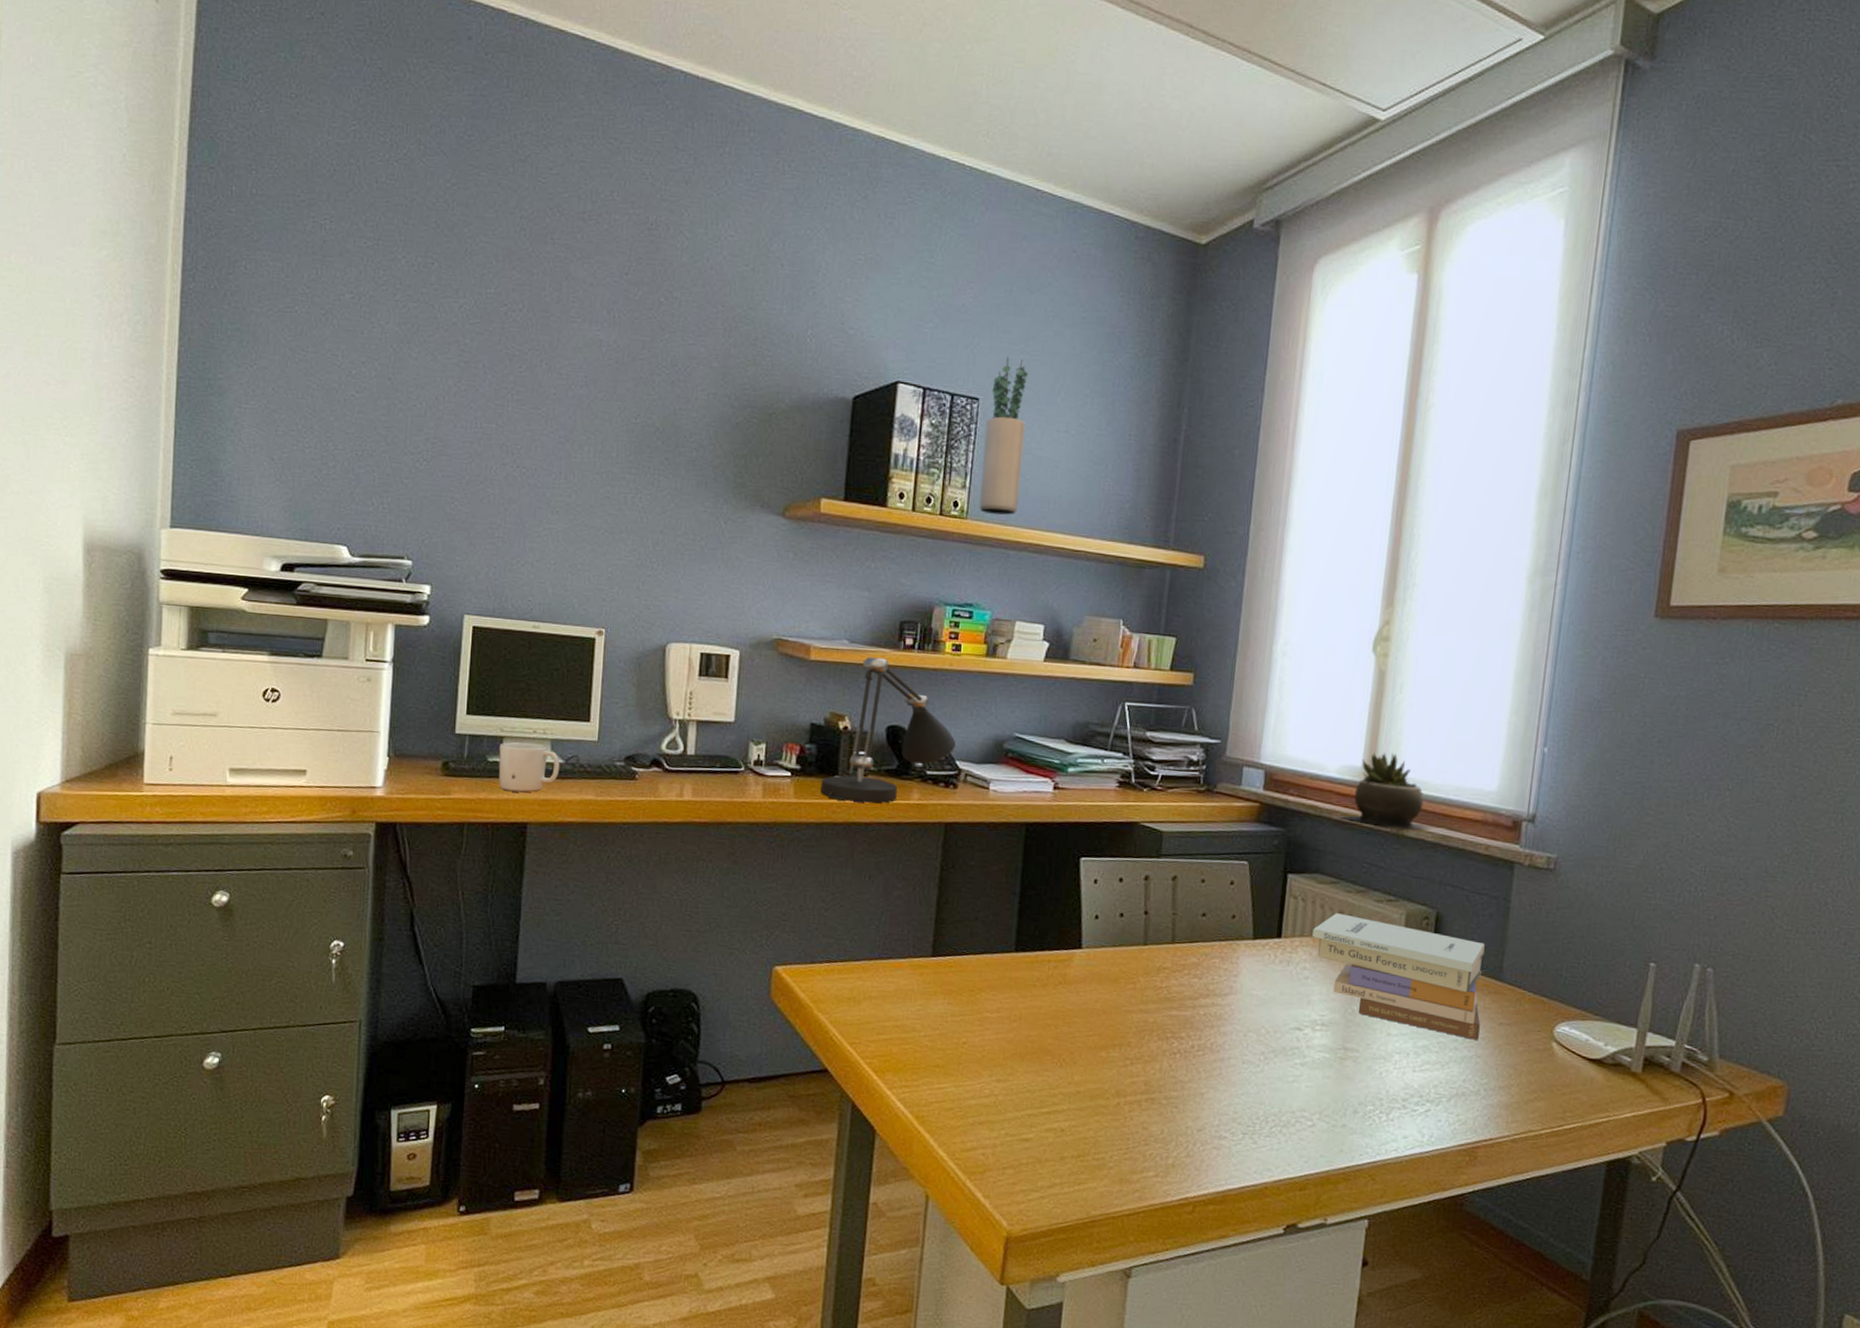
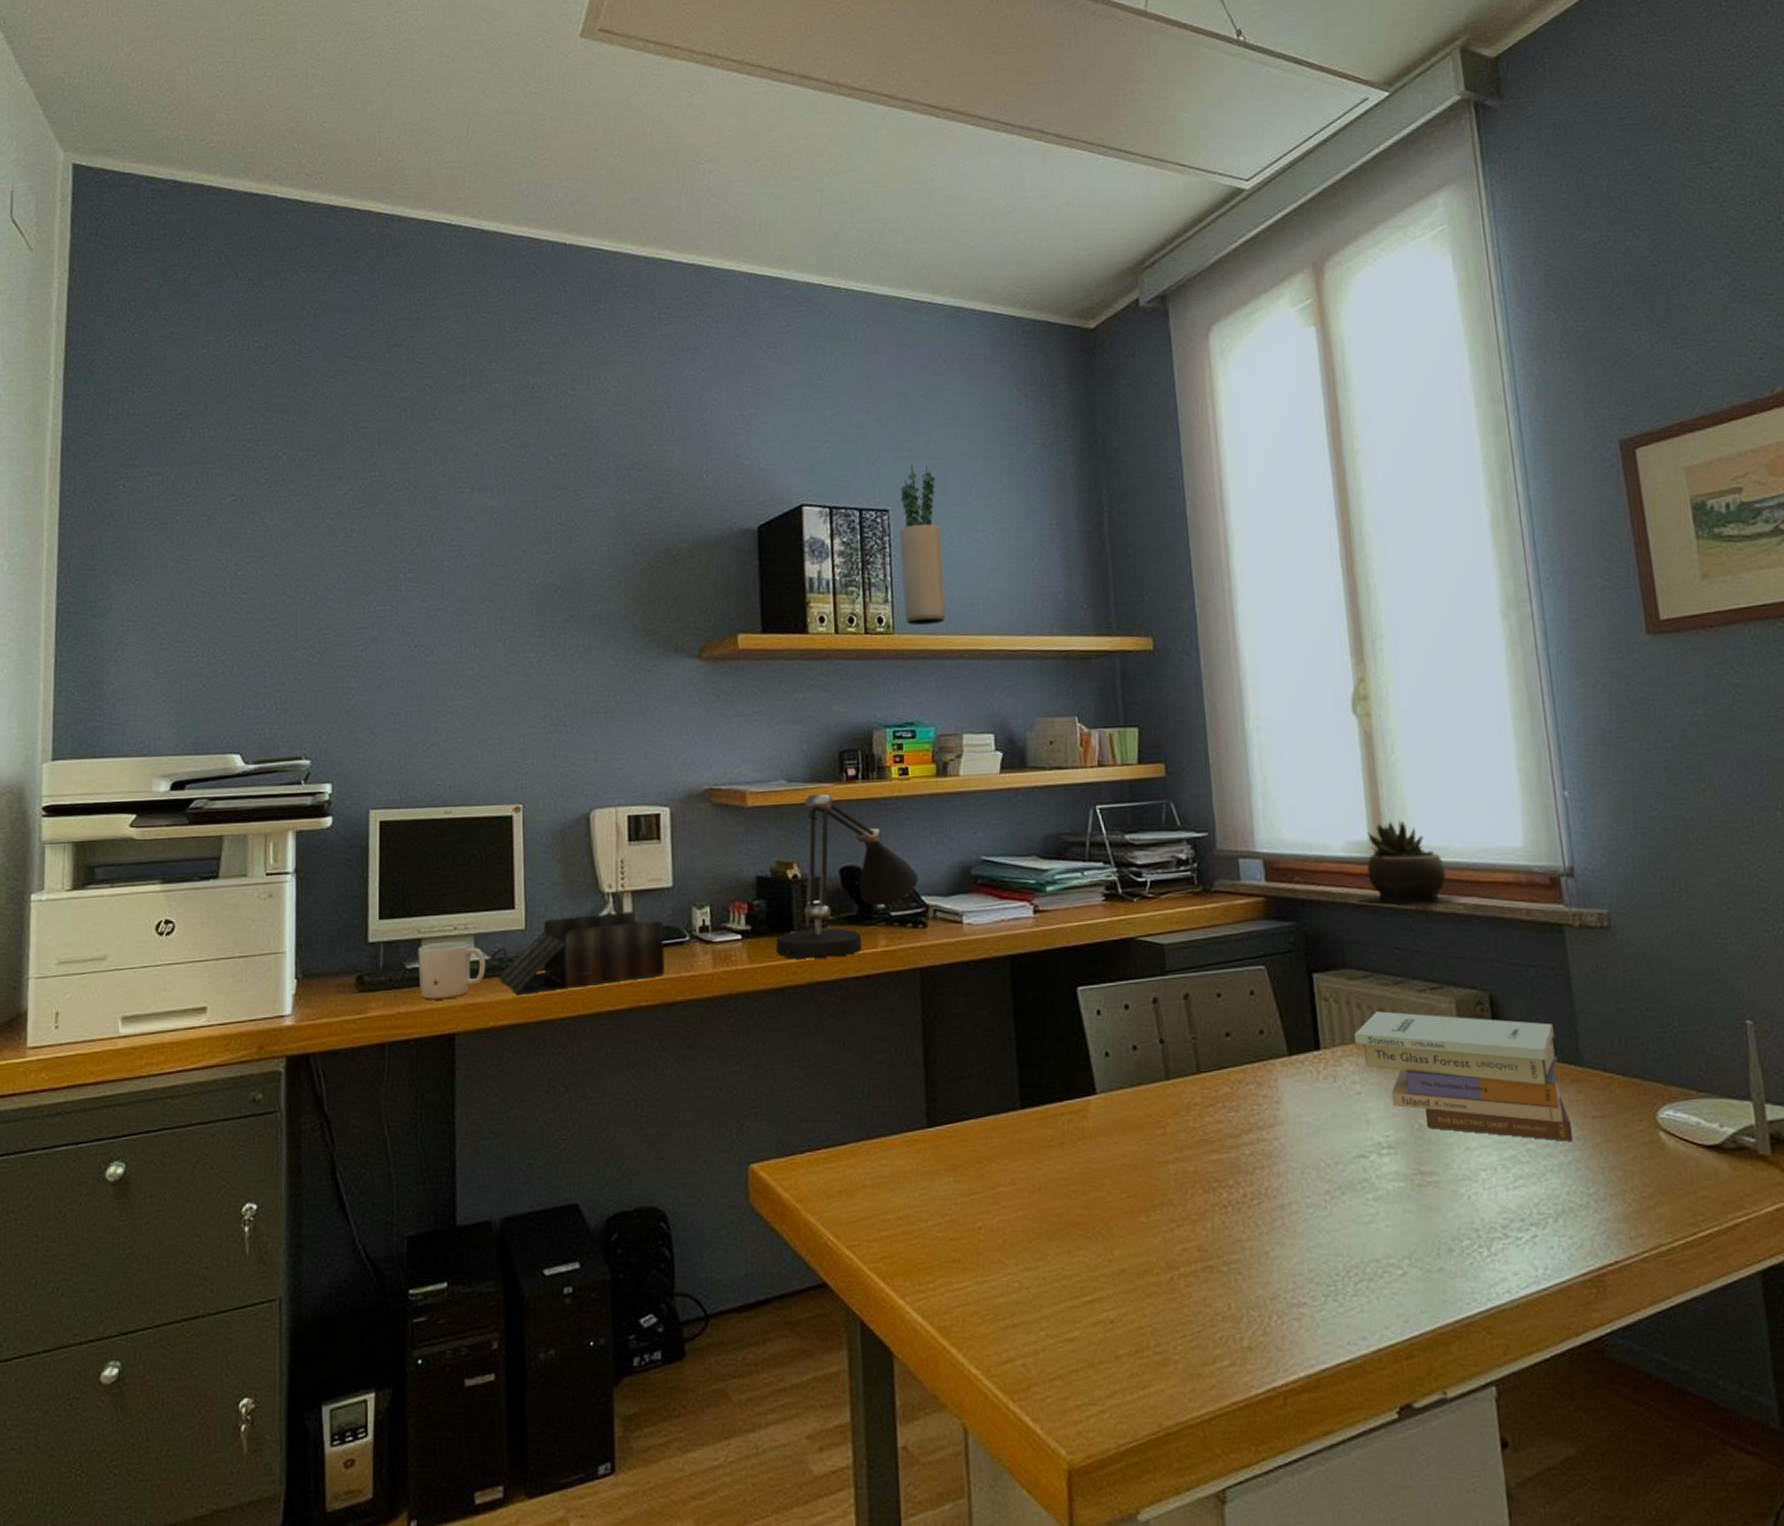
desk organizer: none [569,735,722,799] -> present [497,911,665,995]

